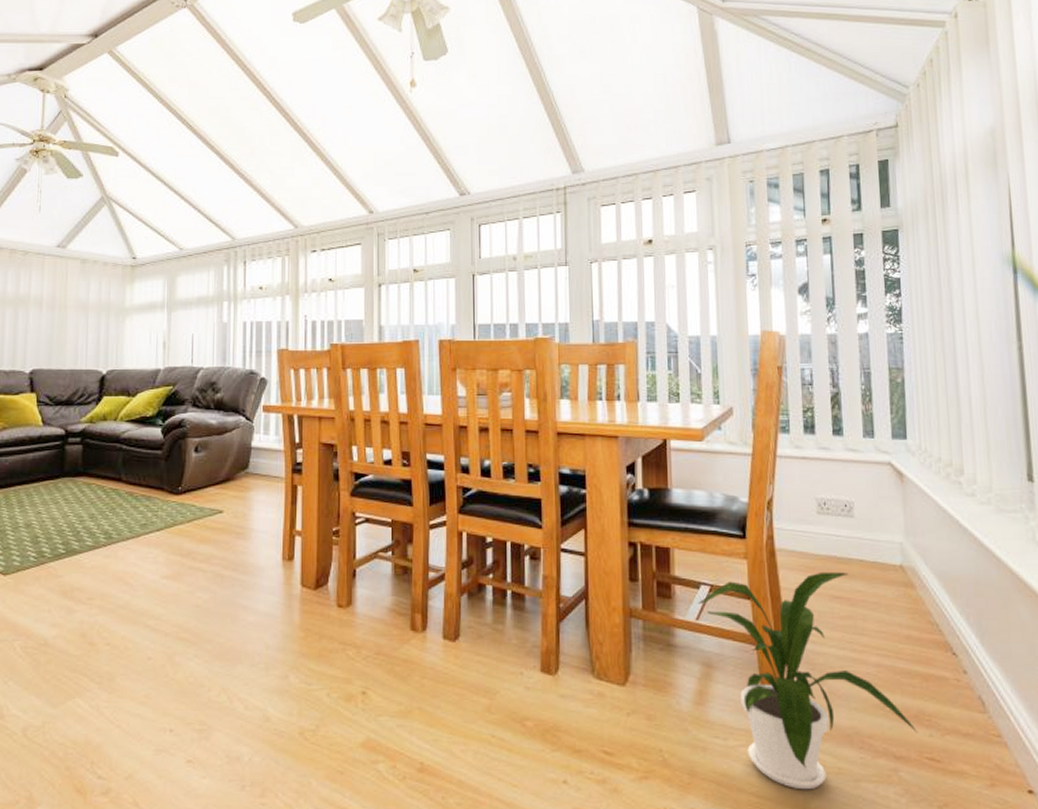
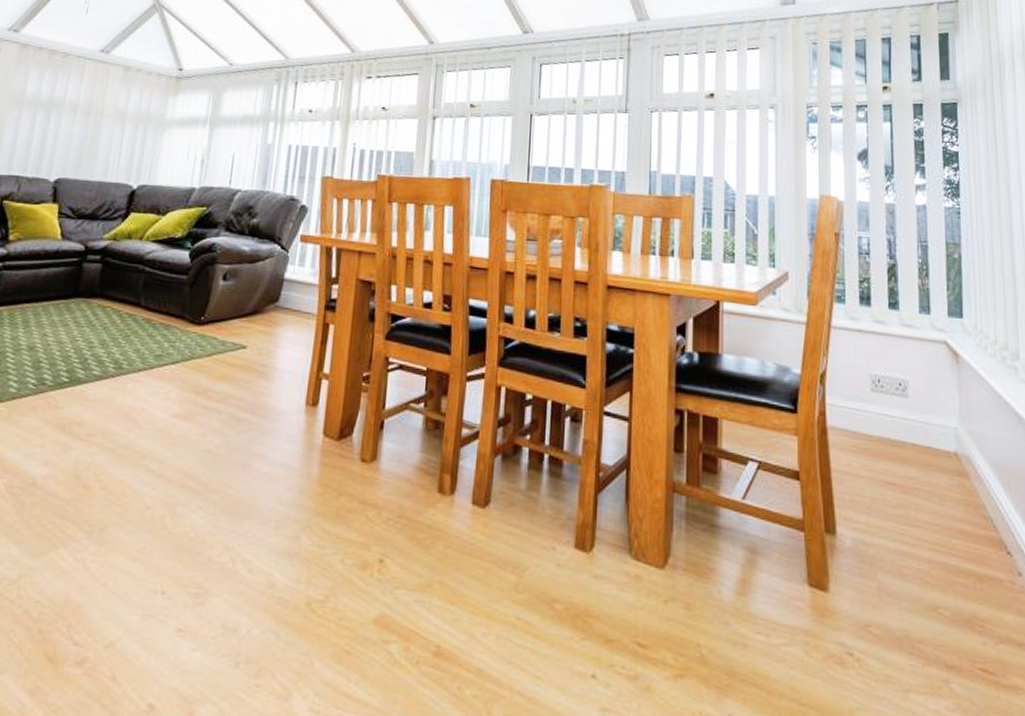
house plant: present [697,571,918,790] -> none [744,454,971,699]

